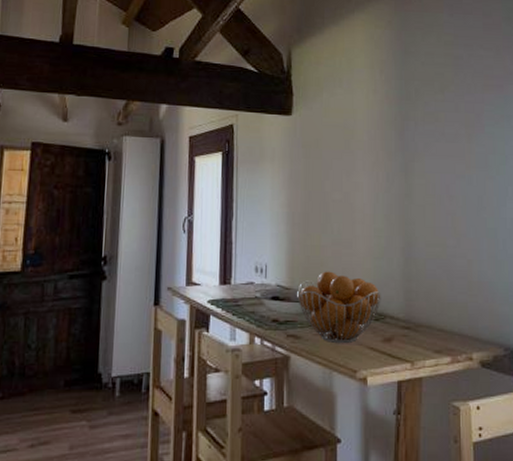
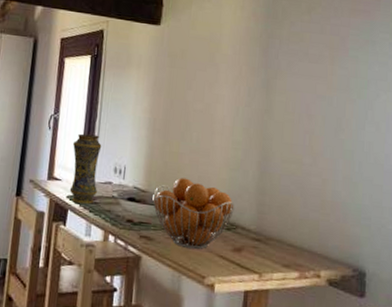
vase: none [210,234,240,308] -> present [69,133,102,205]

